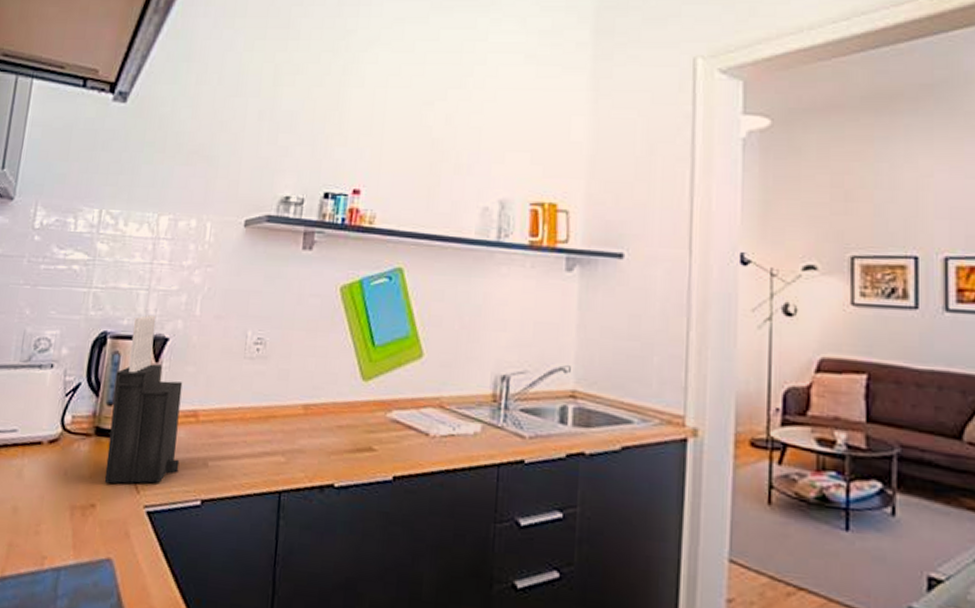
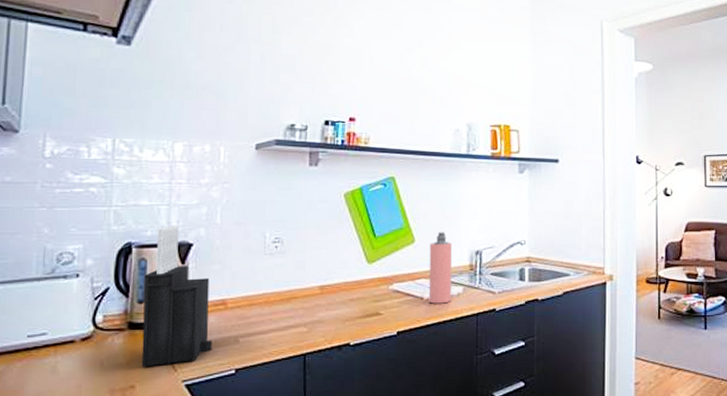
spray bottle: none [435,345,470,445] -> present [428,232,452,304]

